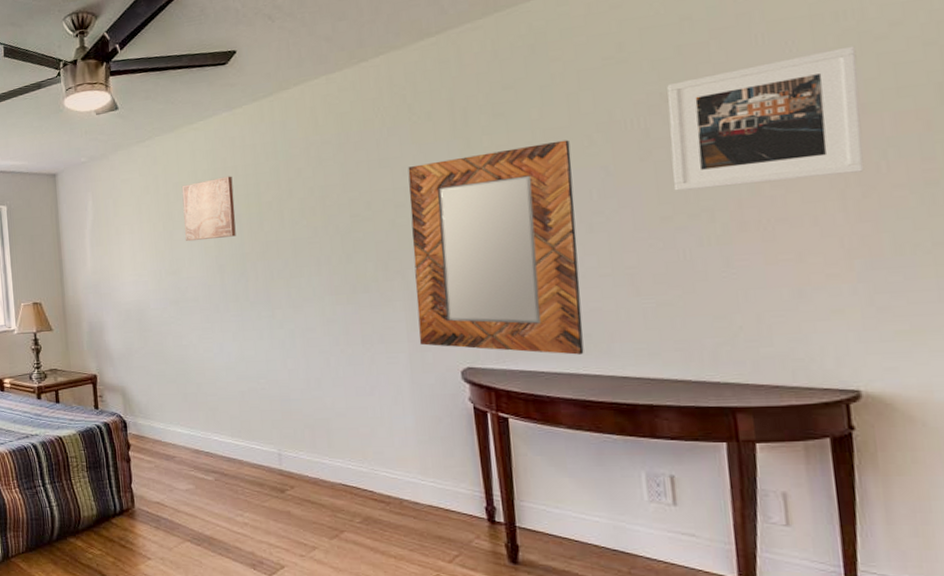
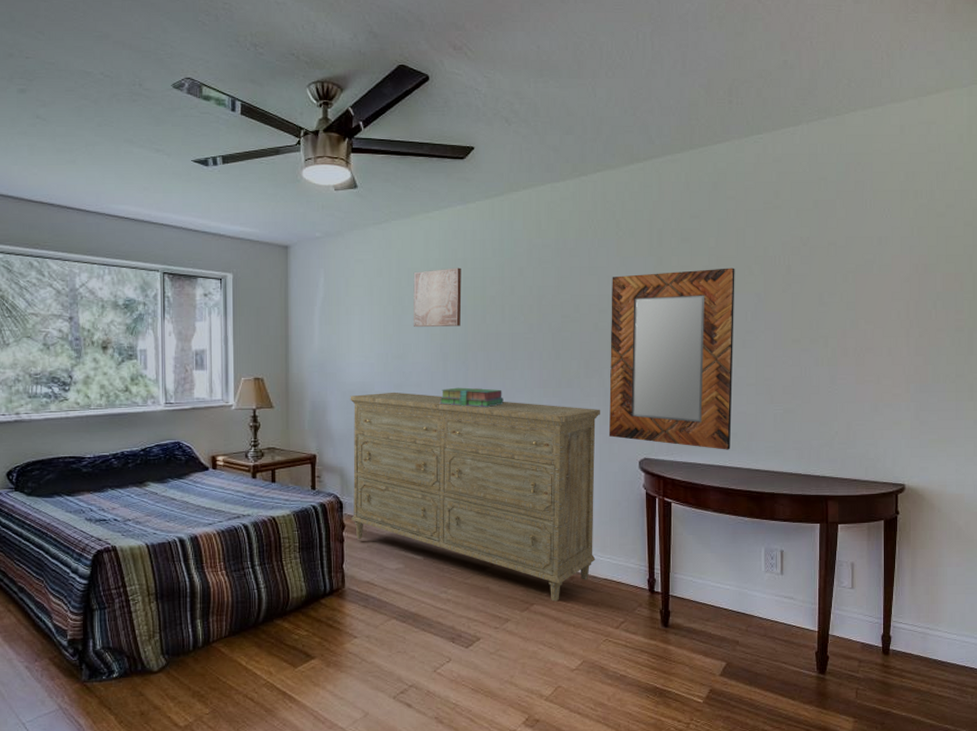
dresser: none [126,308,416,529] -> present [350,392,600,602]
stack of books: none [219,299,291,320] -> present [439,387,504,408]
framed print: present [667,45,864,191] -> none [803,219,925,319]

